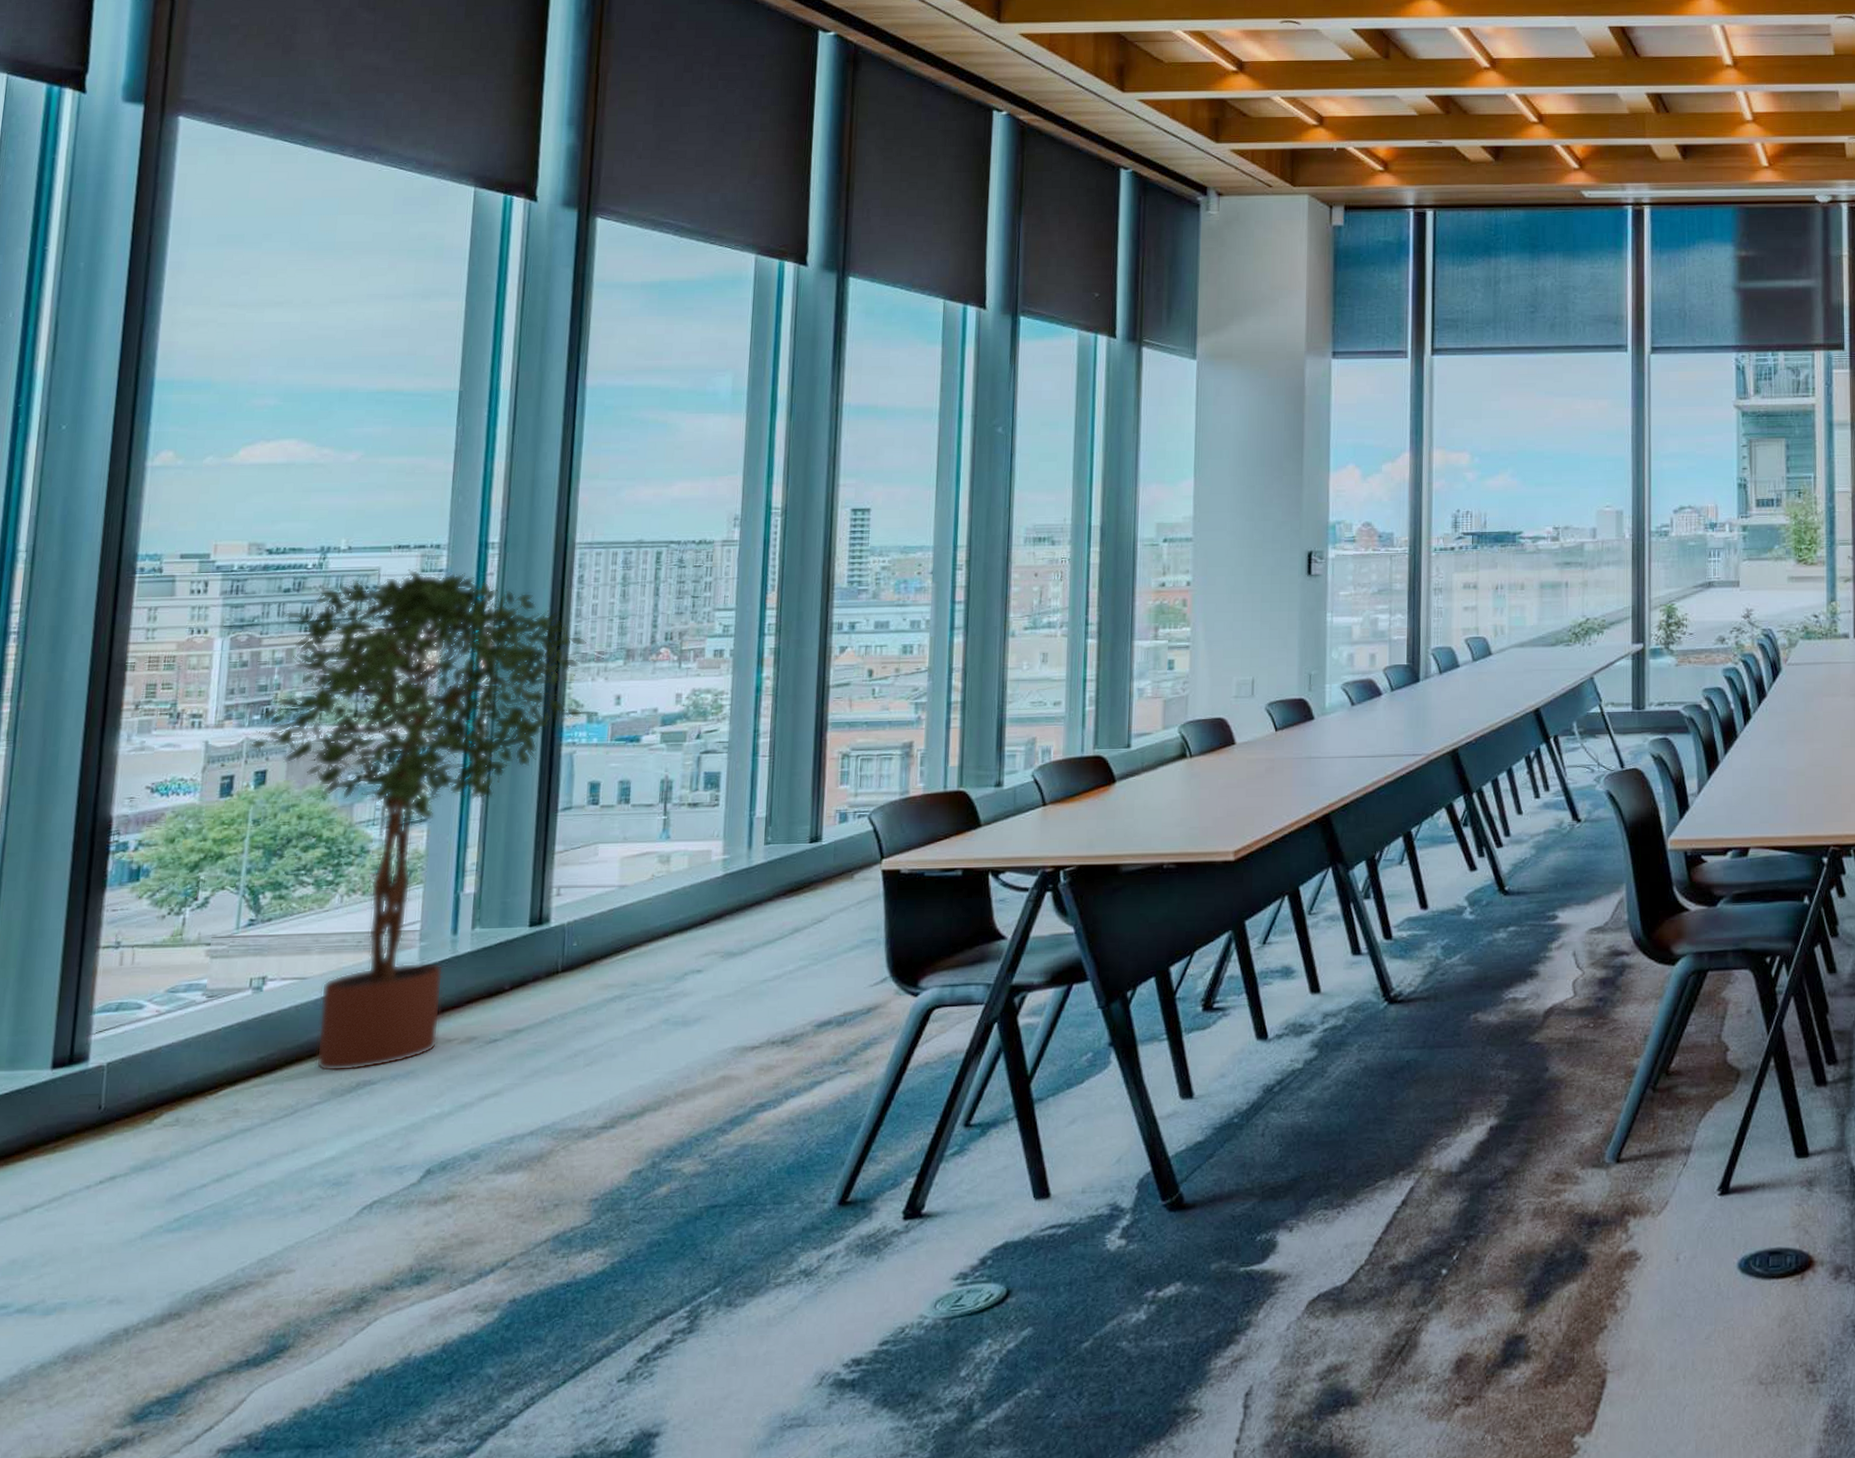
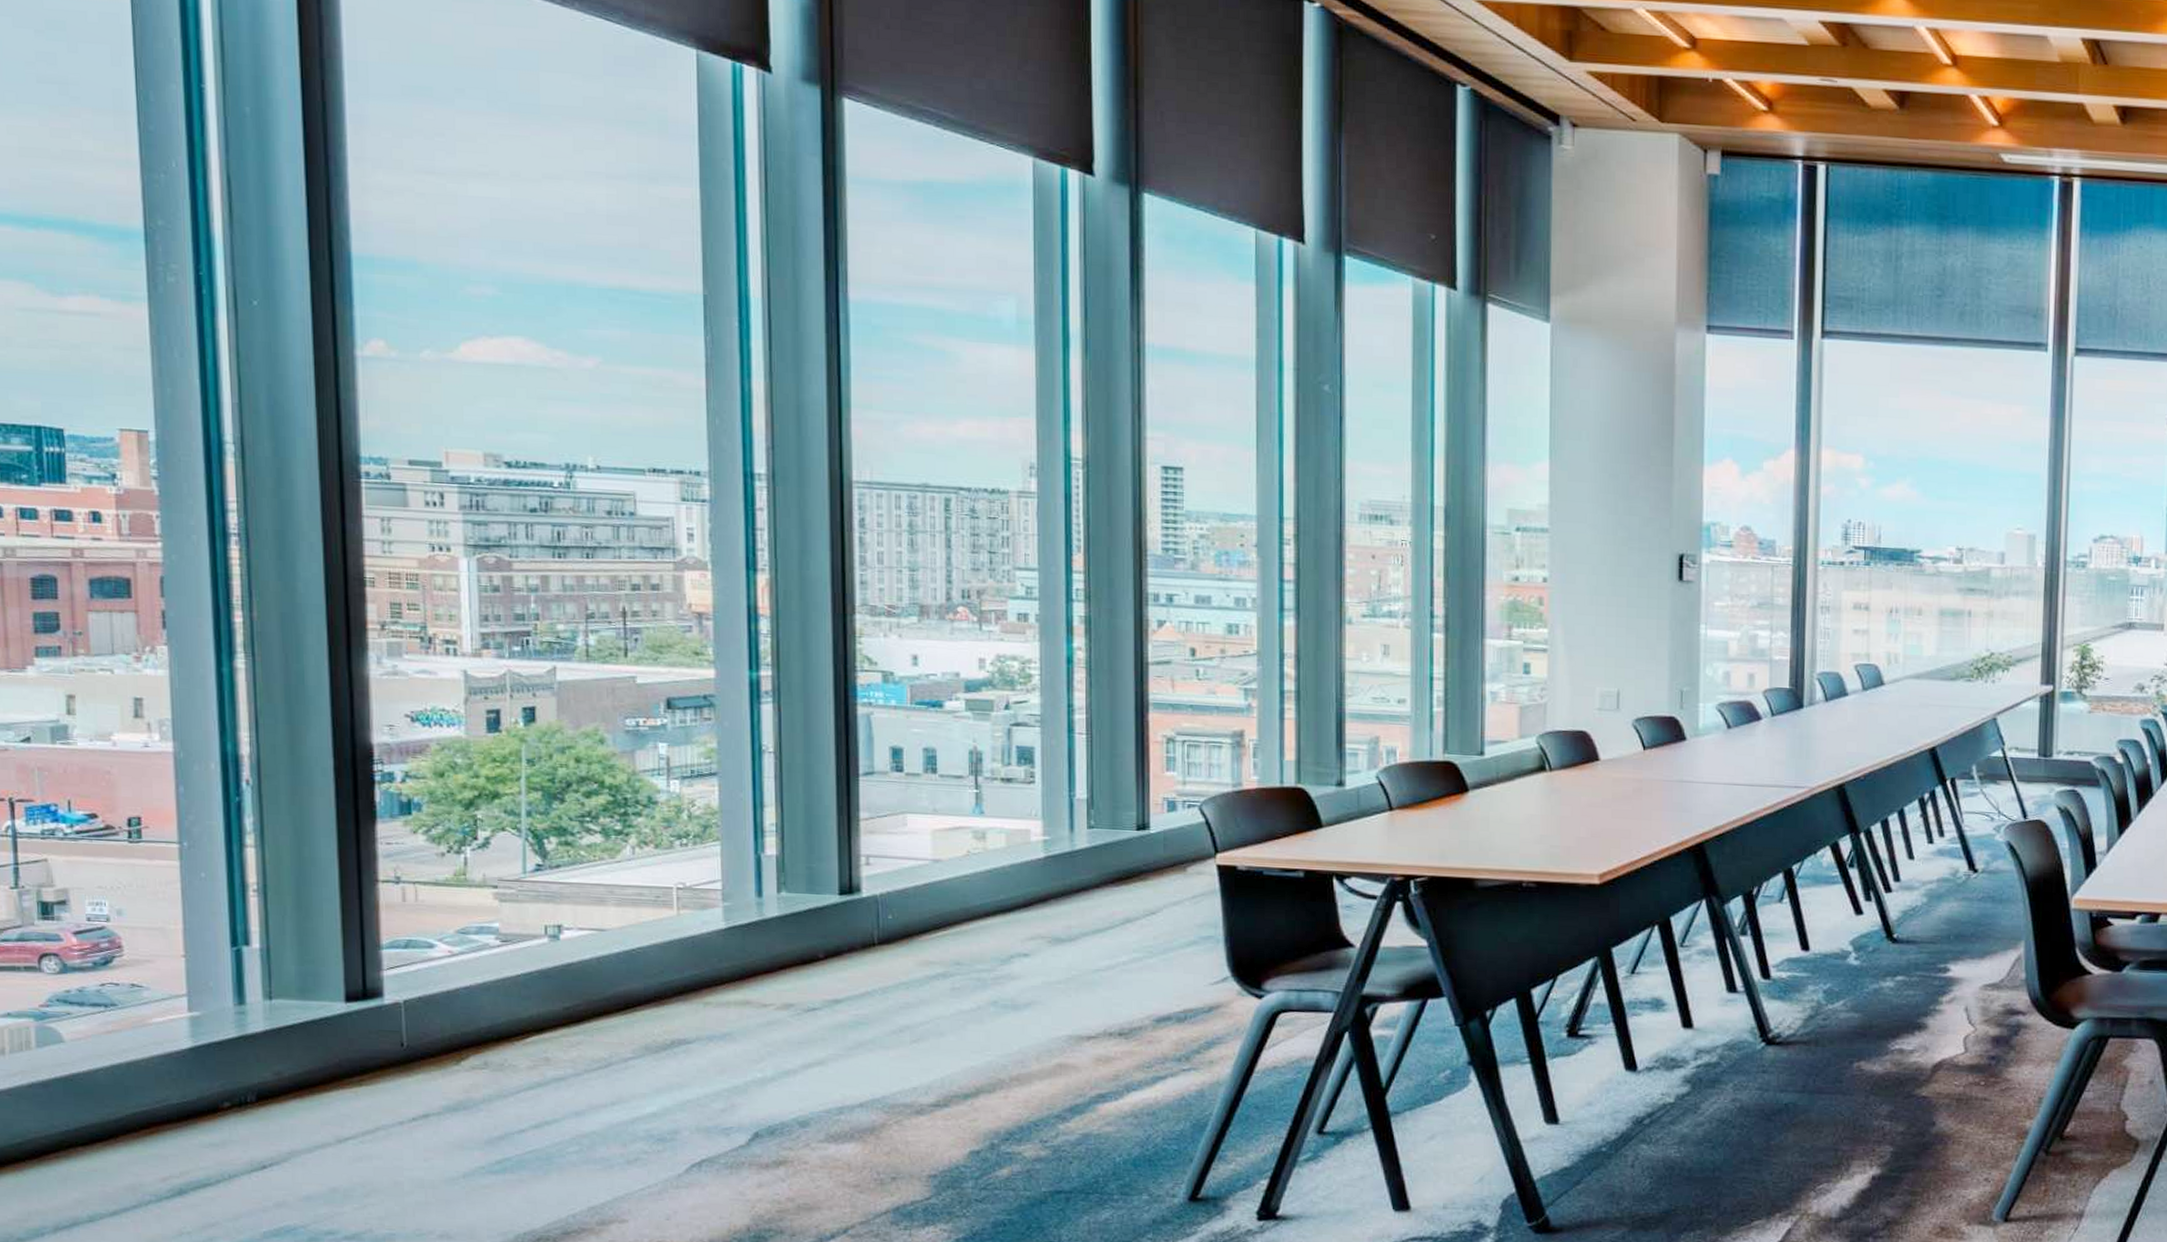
potted tree: present [250,569,594,1072] -> none [514,497,889,1029]

